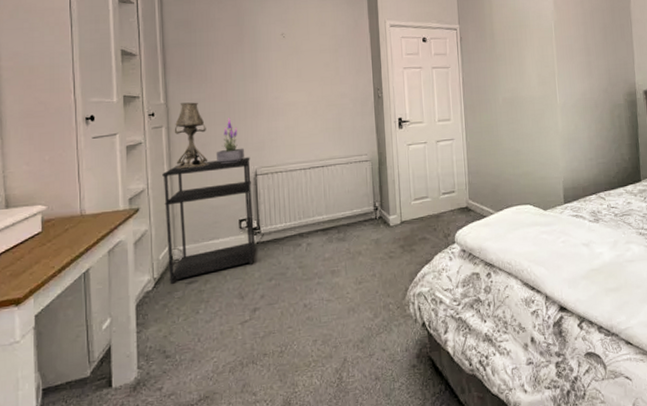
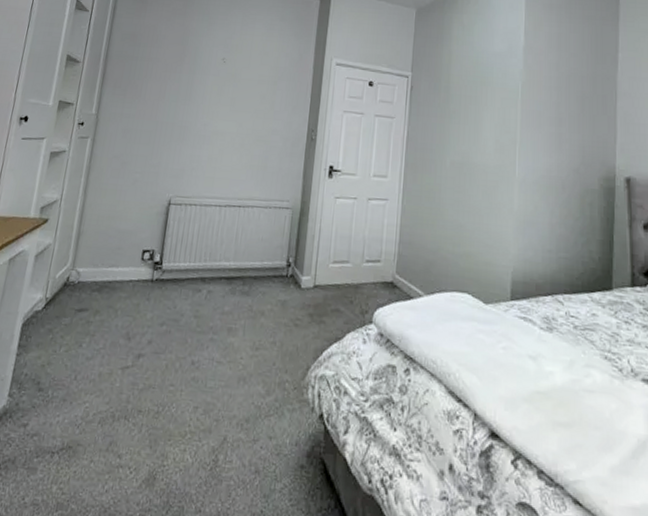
shelving unit: present [162,157,256,284] -> none [60,179,167,308]
table lamp: present [174,102,210,169] -> none [92,116,130,186]
potted plant: present [216,118,245,164] -> none [133,138,163,187]

